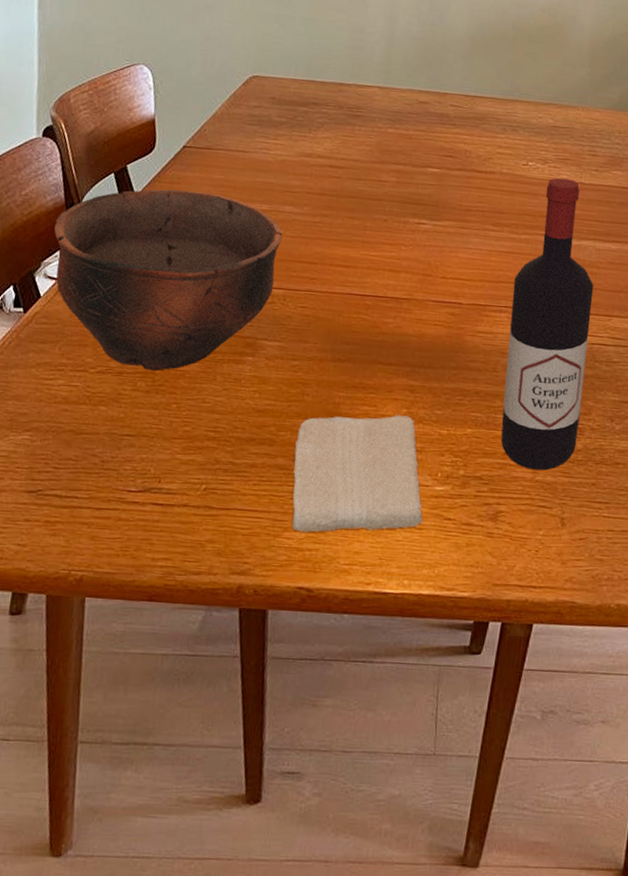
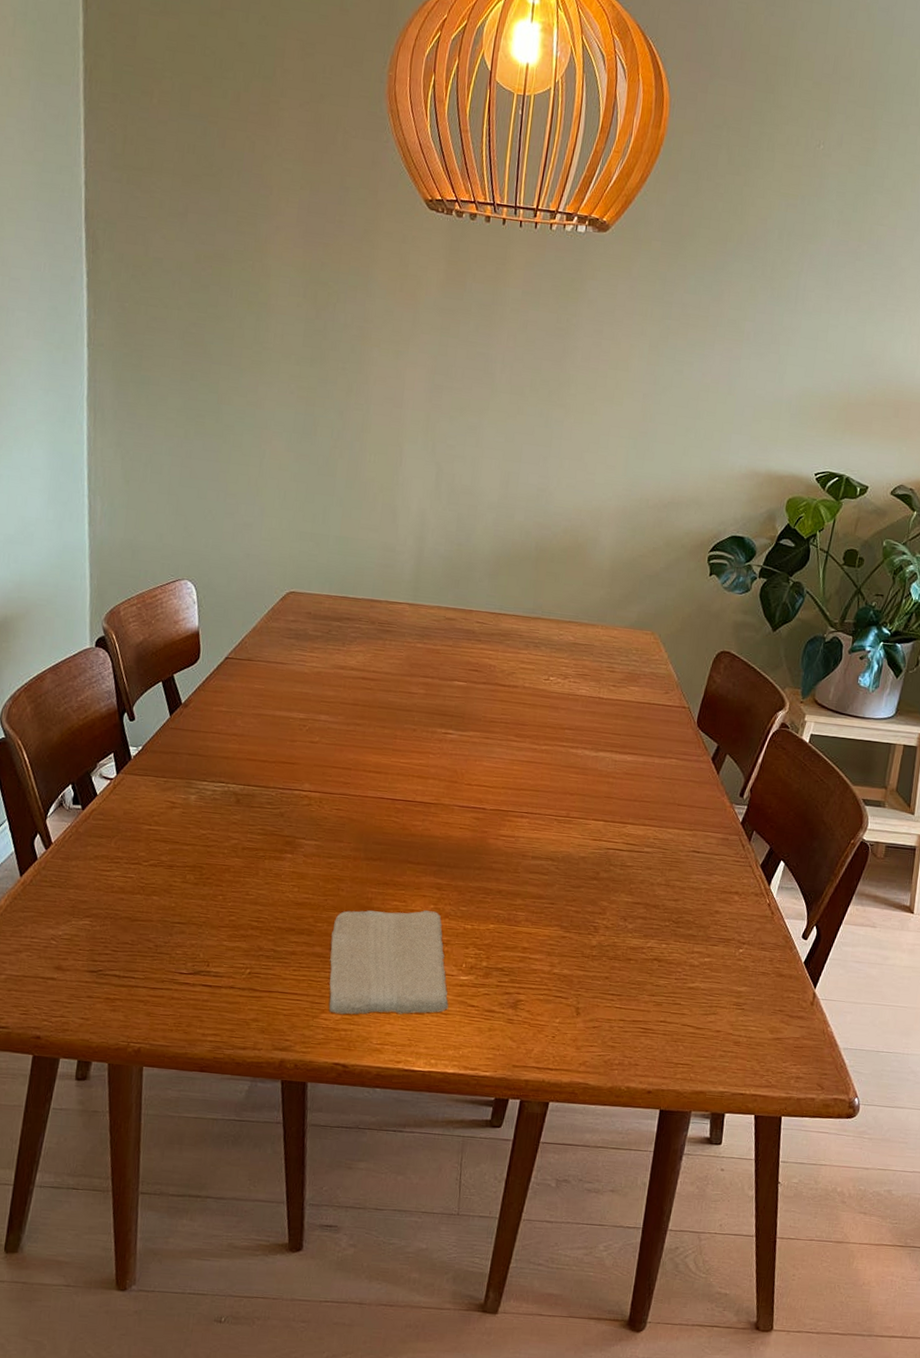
bowl: present [54,189,283,371] -> none [108,697,319,865]
wine bottle: present [500,178,594,471] -> none [521,692,610,964]

